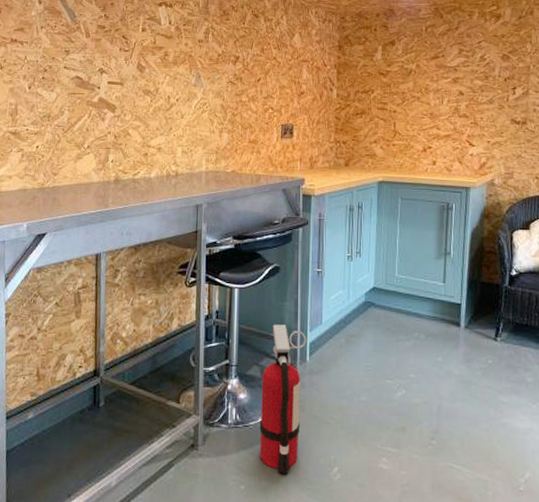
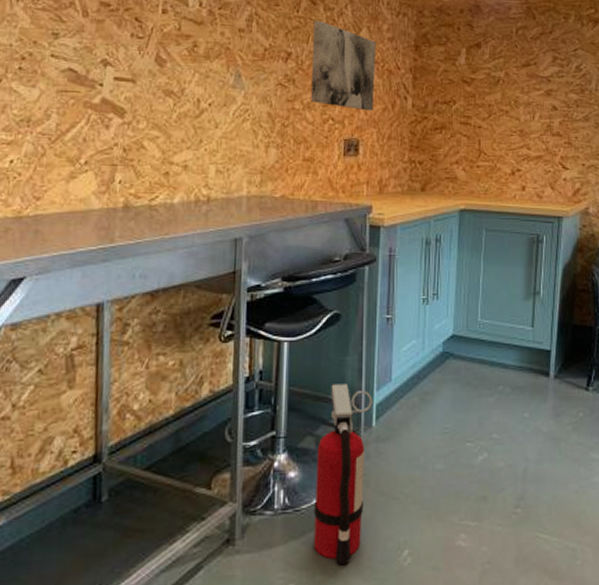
wall art: none [254,30,307,101] -> present [311,21,377,111]

